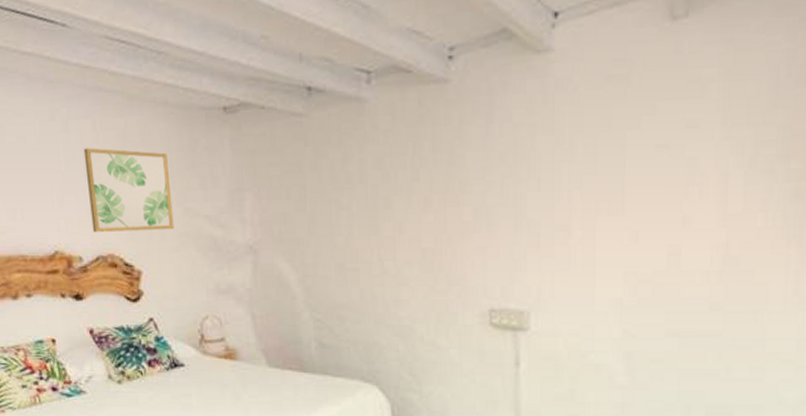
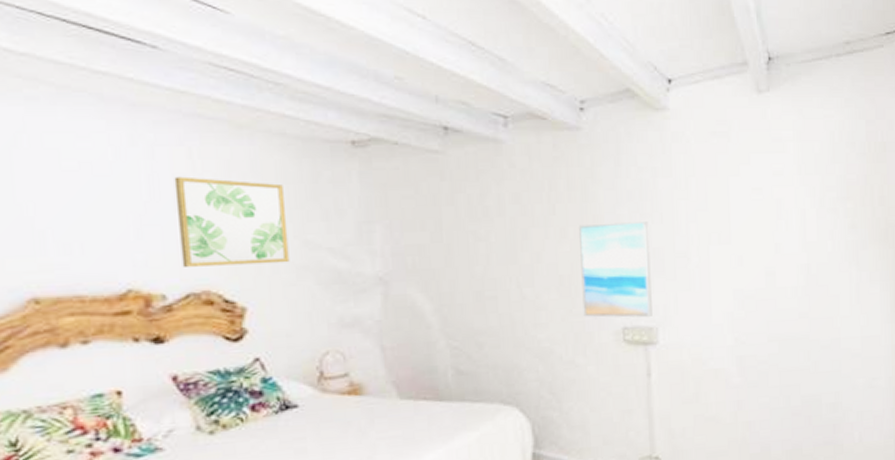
wall art: none [445,187,524,300] -> present [579,220,652,318]

